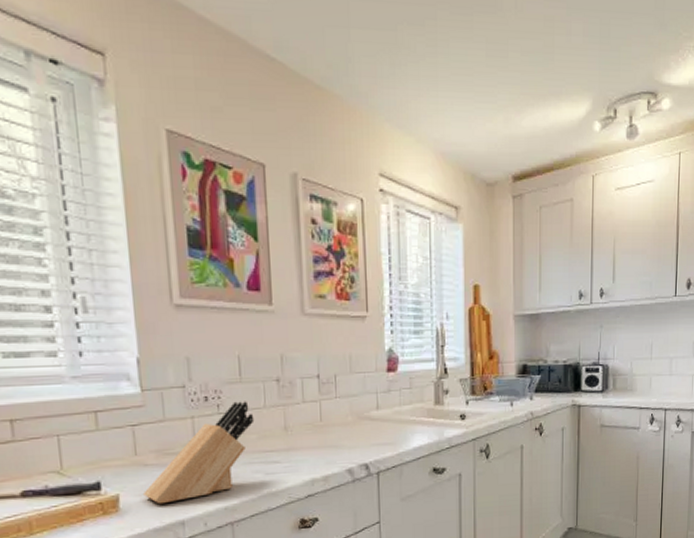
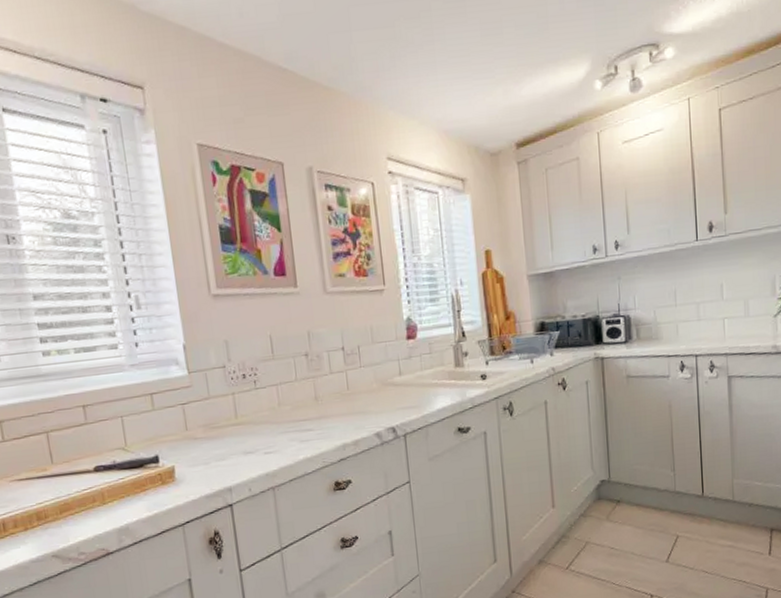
knife block: present [142,401,255,504] -> none [194,376,288,473]

